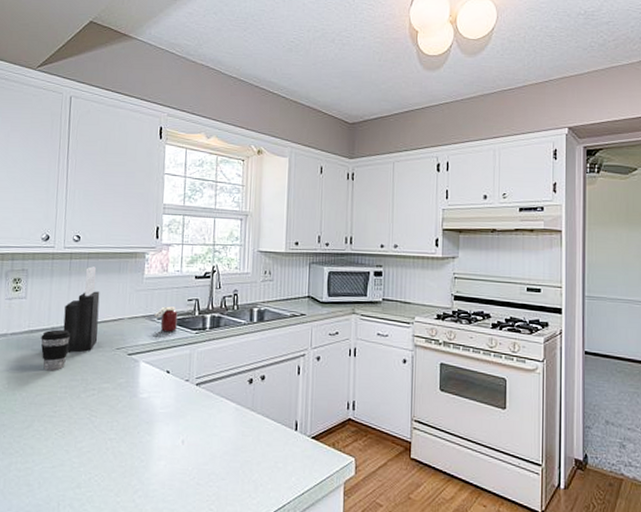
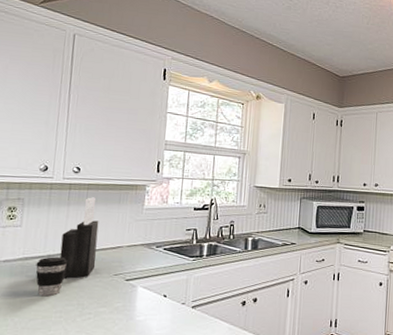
jar: present [153,306,178,331] -> none [152,235,176,259]

